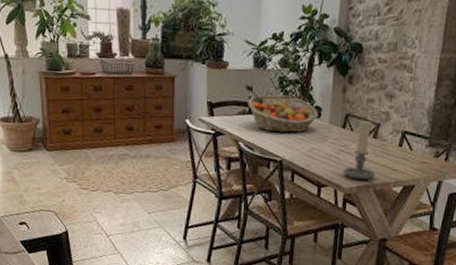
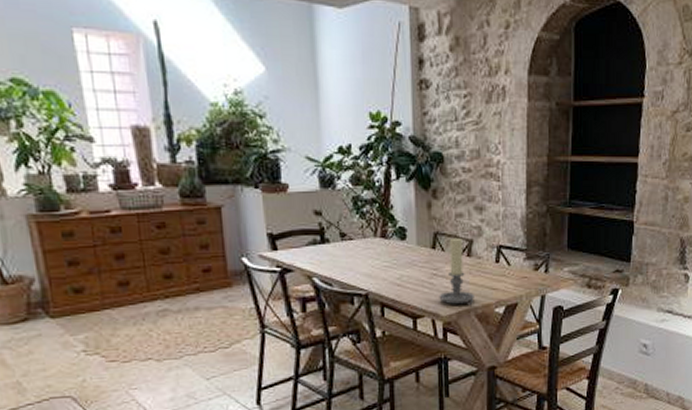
fruit basket: present [248,95,319,133] -> none [318,218,403,262]

